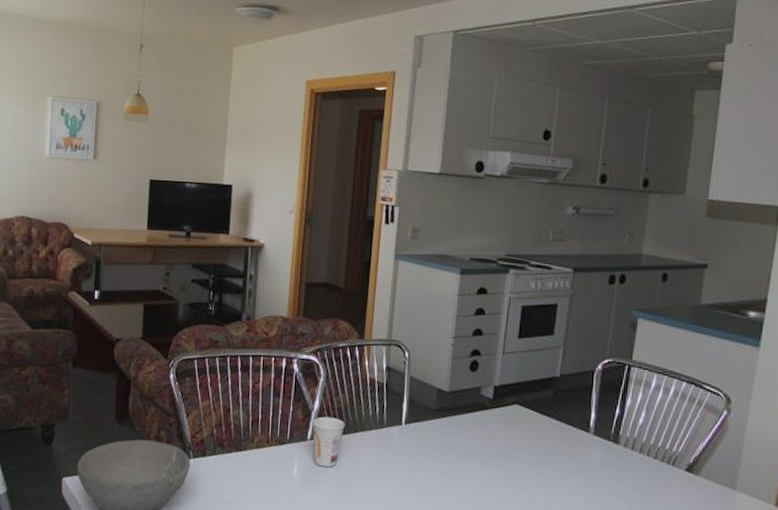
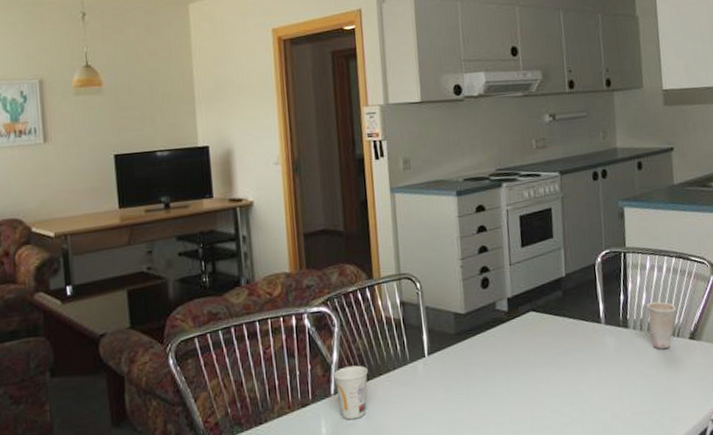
cup: none [643,422,677,476] -> present [646,301,676,350]

